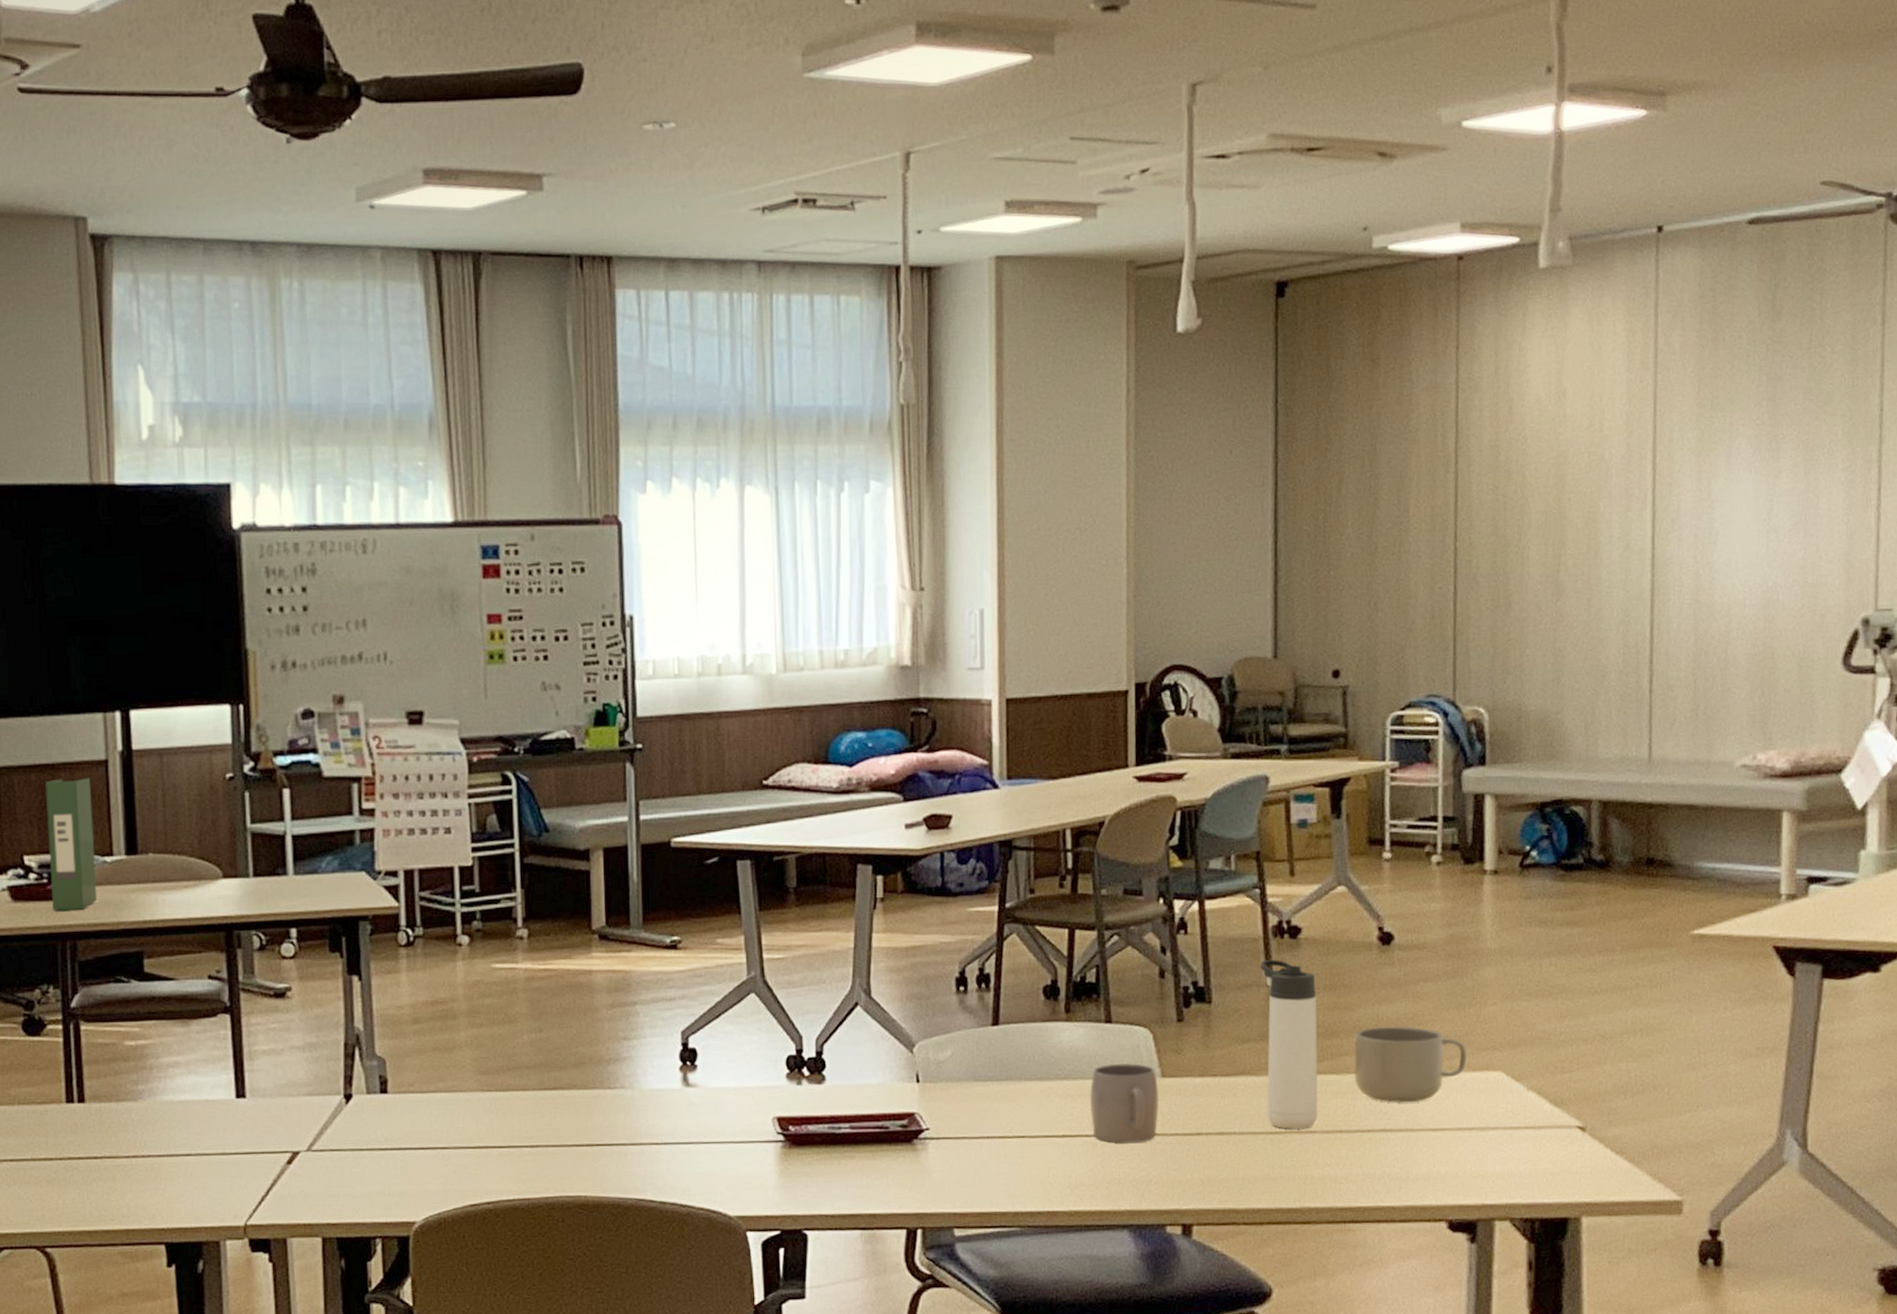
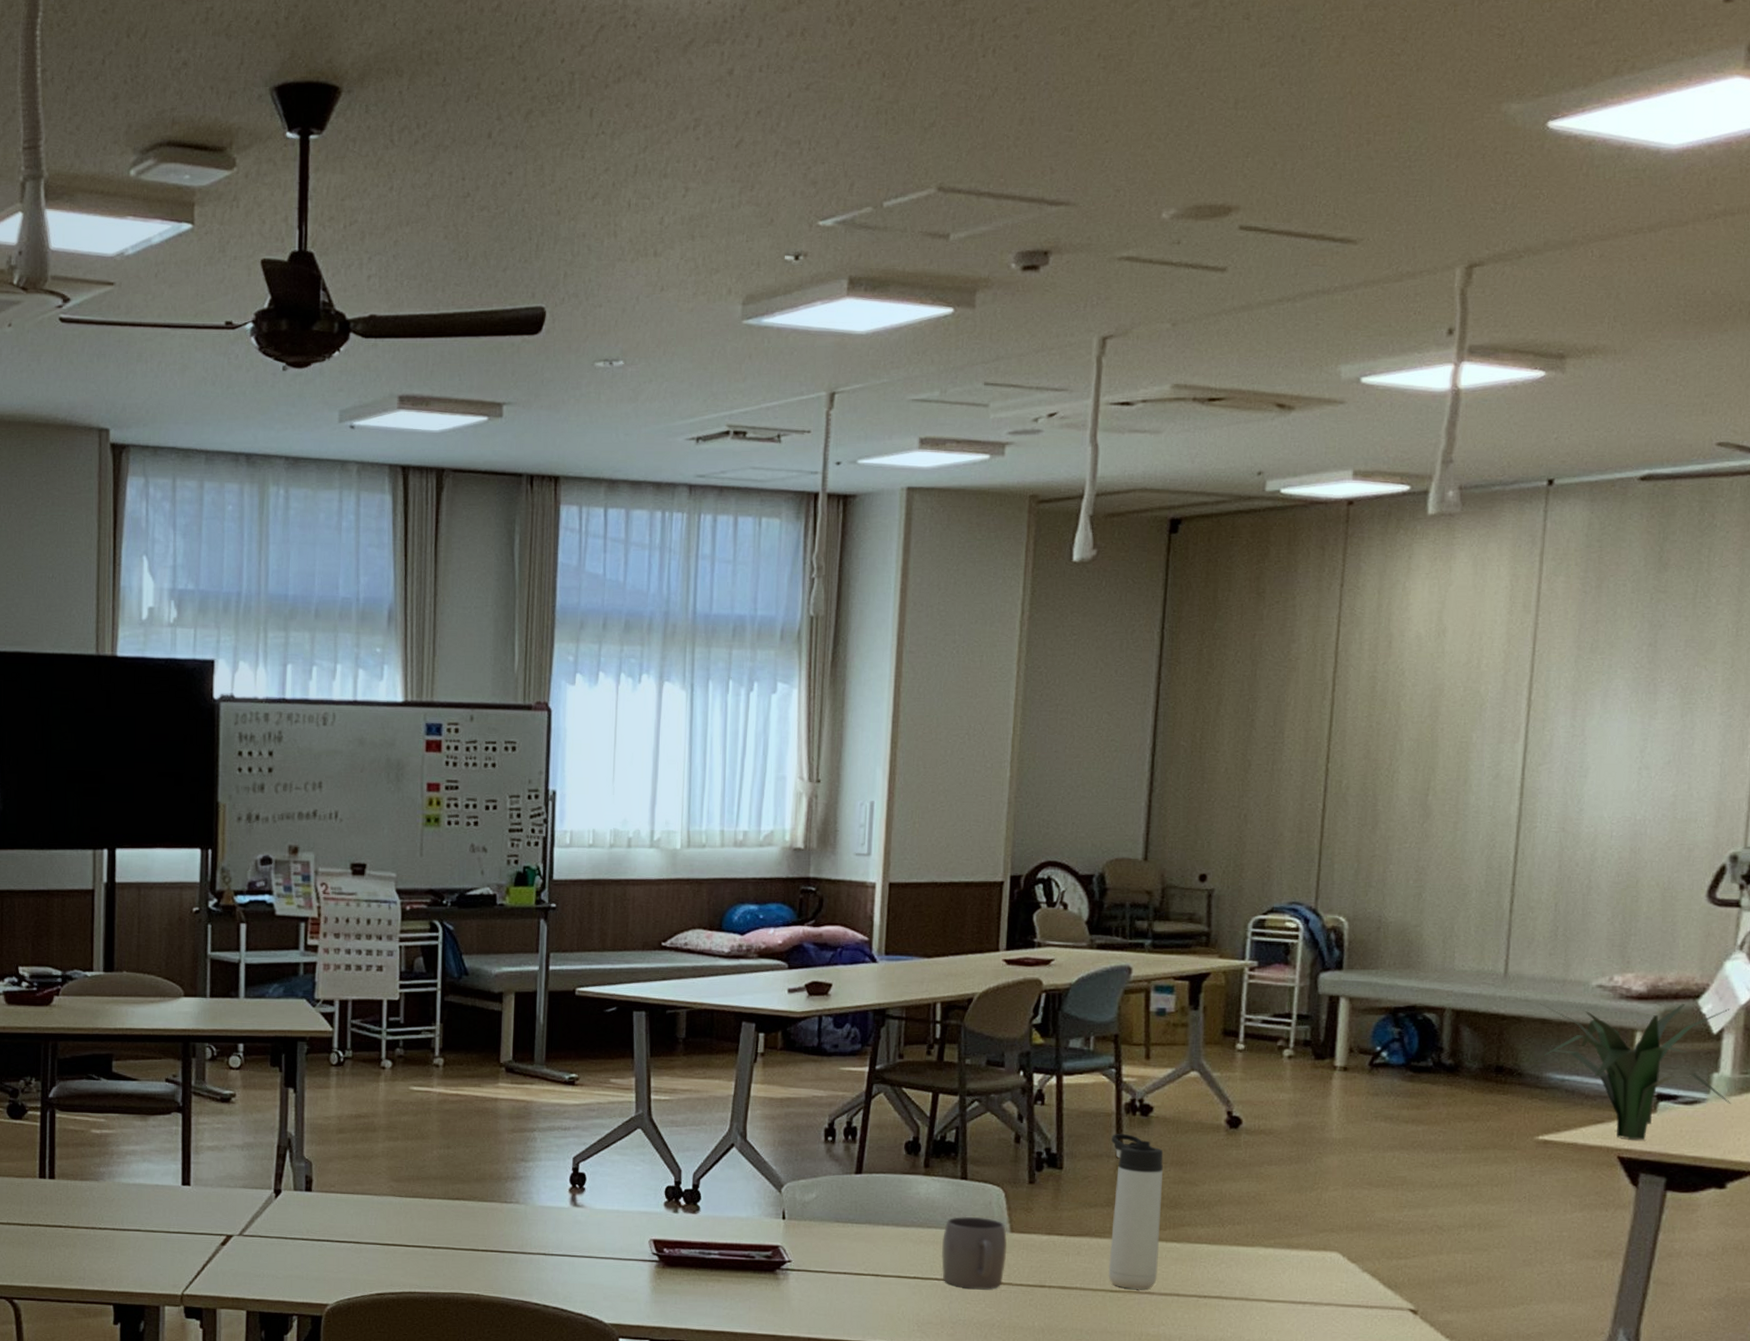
binder: present [45,778,98,911] -> none [39,903,79,1015]
cup: present [1353,1026,1466,1103] -> none [1193,1202,1305,1274]
plant: none [1665,779,1880,927] -> present [1513,1003,1731,1139]

